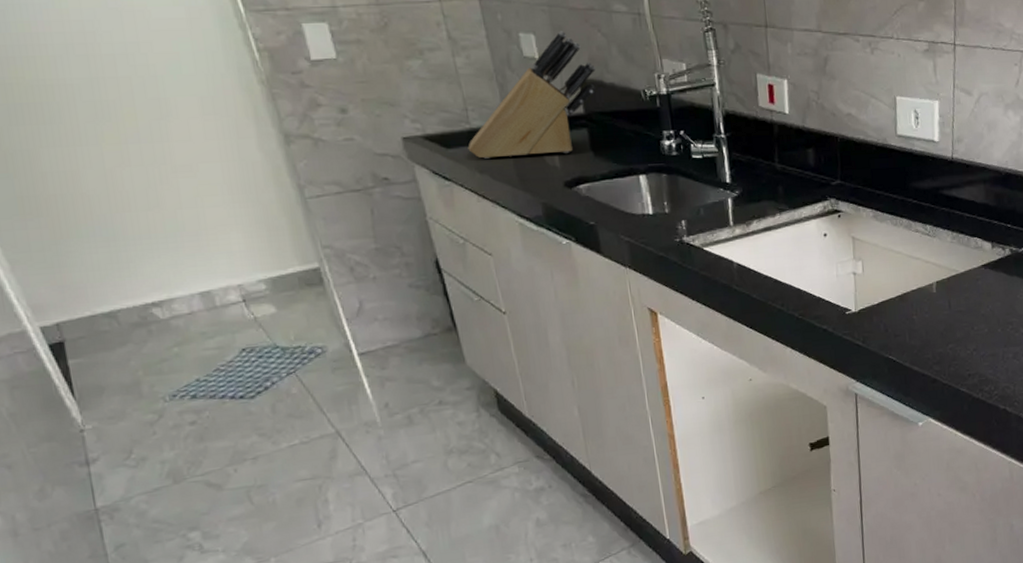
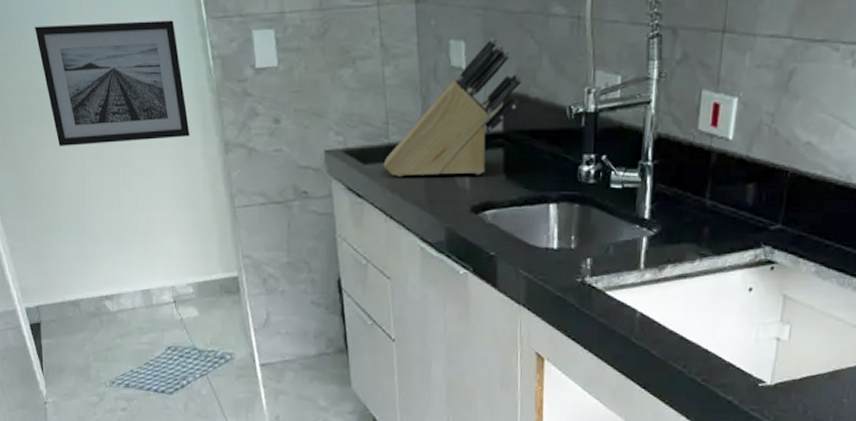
wall art: none [16,13,241,146] -> present [35,20,190,146]

